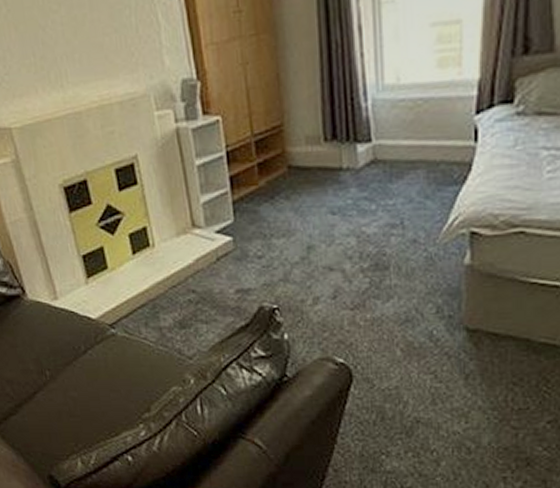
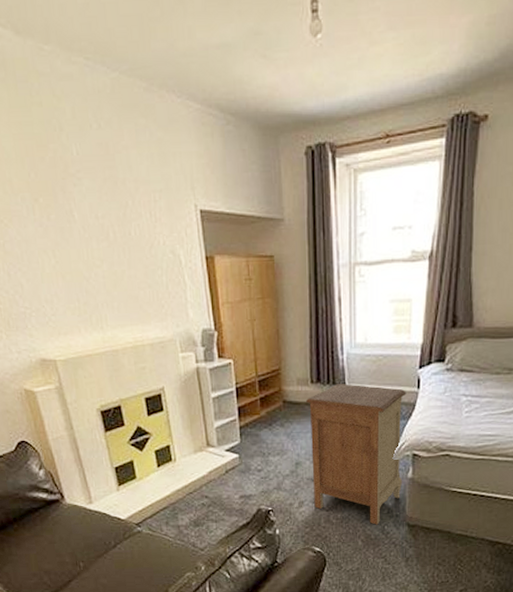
nightstand: none [317,140,458,329] -> present [305,384,406,525]

